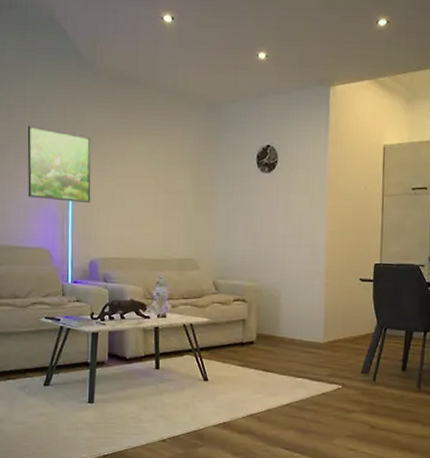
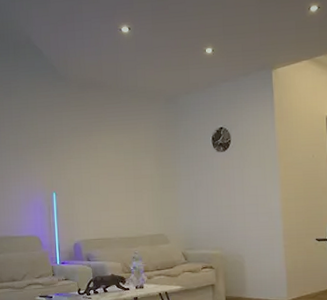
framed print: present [27,126,91,204] -> none [15,133,71,194]

